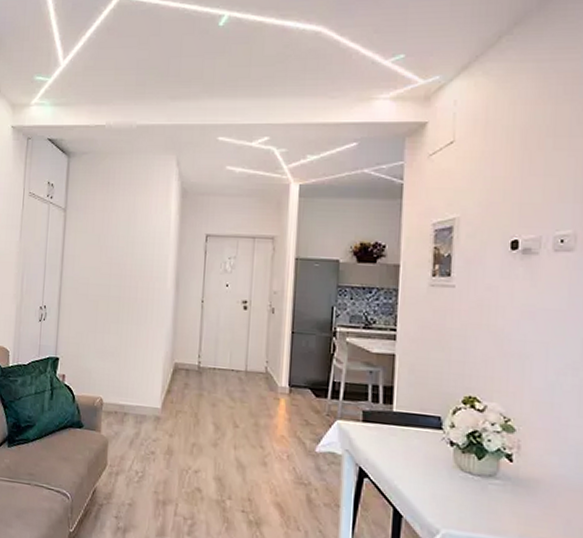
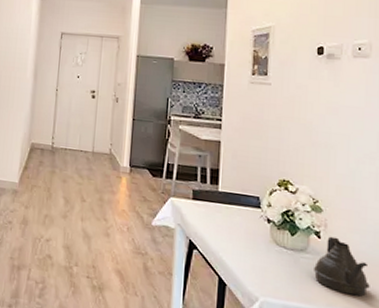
teapot: none [503,459,570,526] -> present [312,236,370,297]

